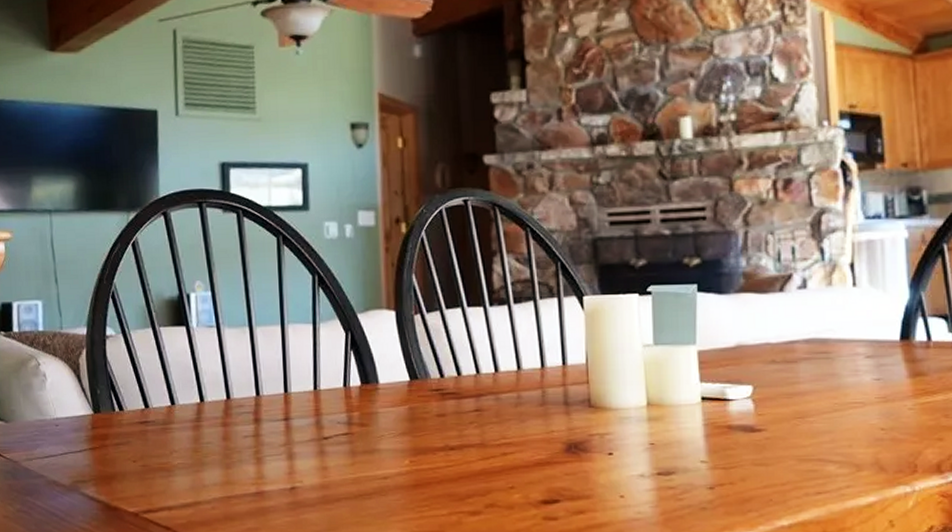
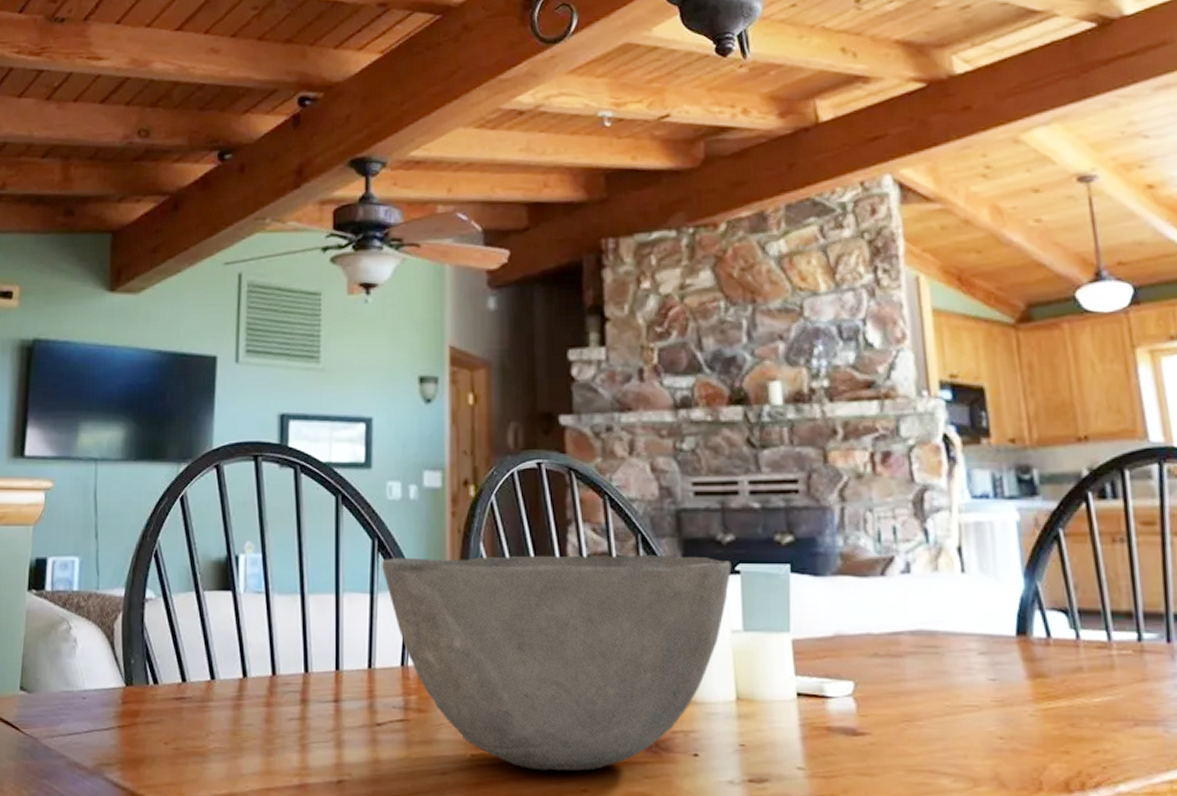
bowl: none [323,280,644,472] -> present [382,554,732,771]

